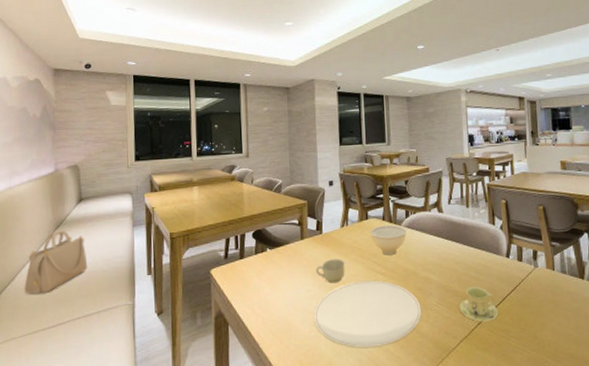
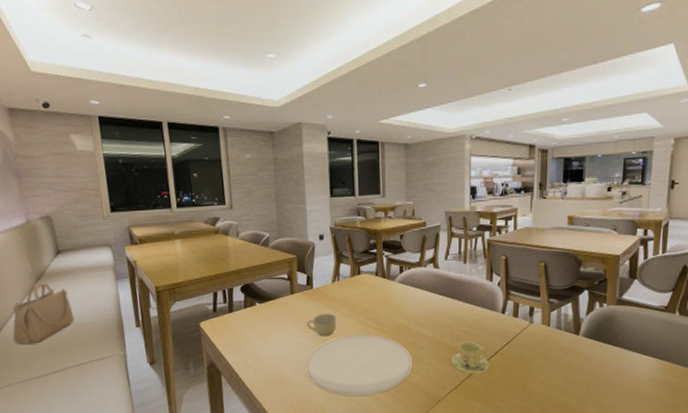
bowl: present [370,224,407,255] -> none [362,280,400,310]

